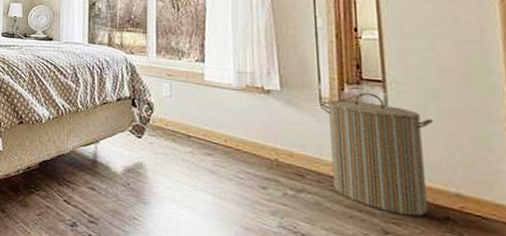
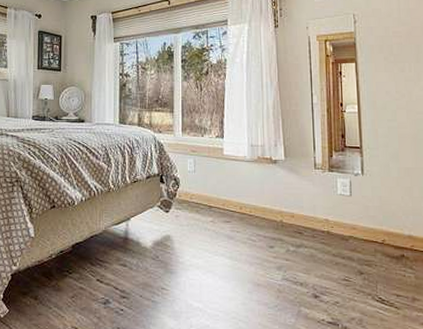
laundry hamper: present [319,93,433,217] -> none [314,158,394,257]

